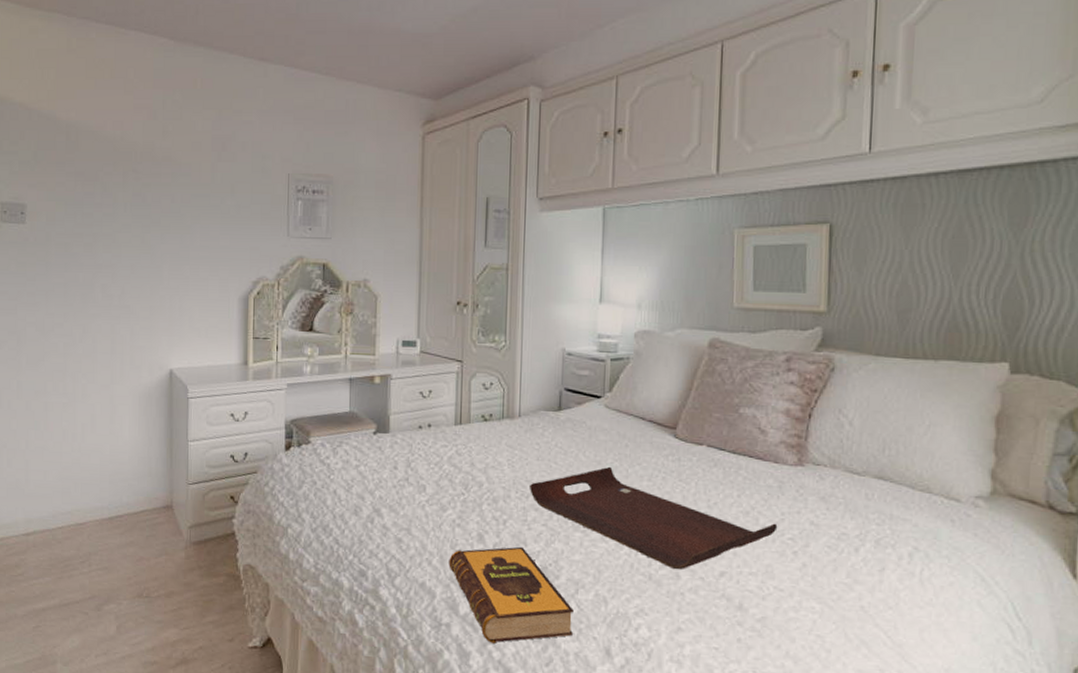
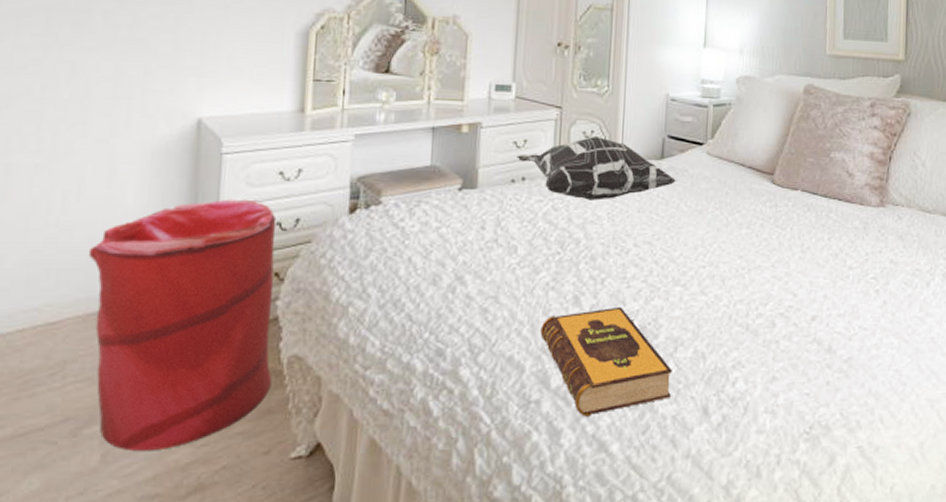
laundry hamper: none [101,434,233,628] -> present [88,199,277,451]
decorative pillow: none [423,388,575,448] -> present [517,137,677,201]
serving tray: present [530,466,778,569] -> none [630,215,863,317]

